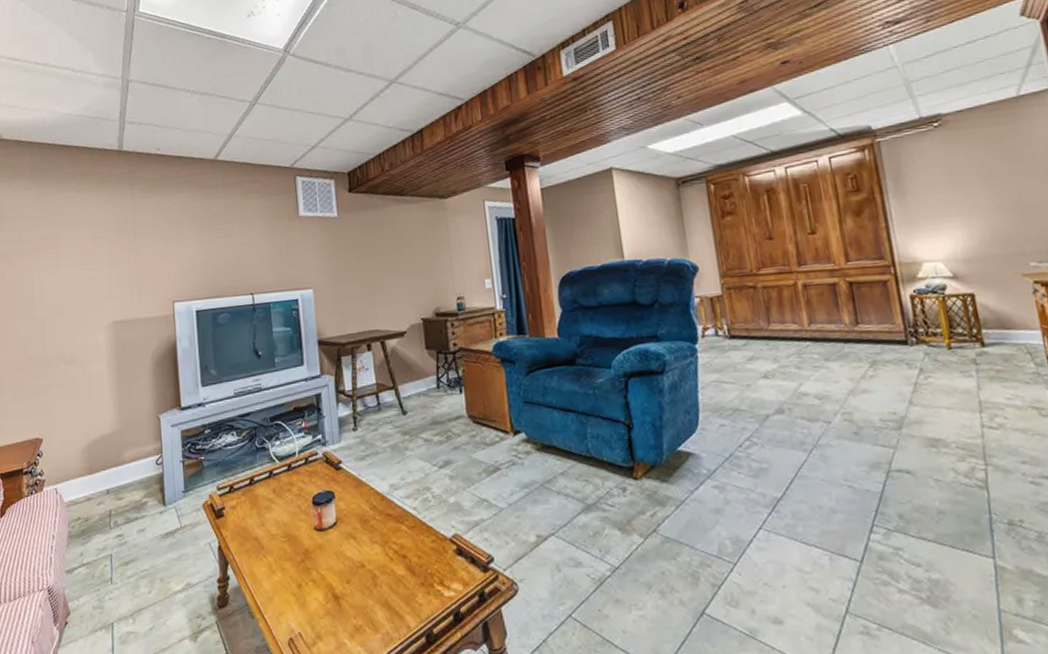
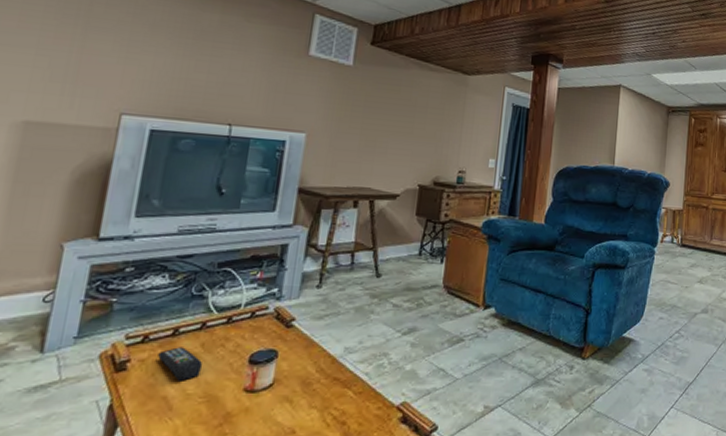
remote control: none [243,494,278,524] -> present [158,347,203,381]

